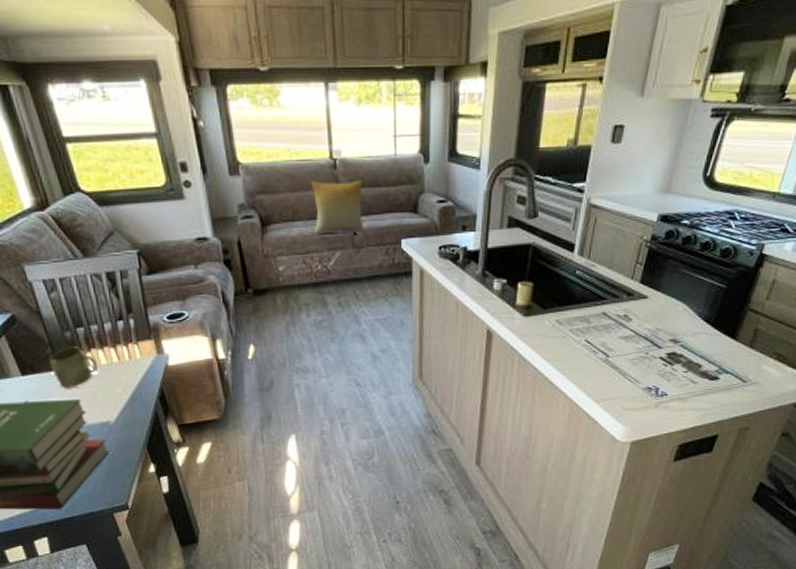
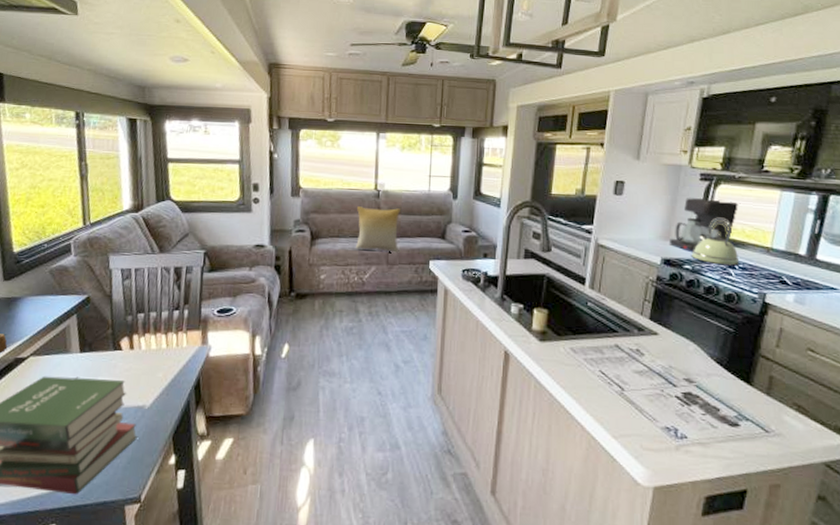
mug: present [49,346,98,389] -> none [106,330,148,370]
coffee maker: none [668,139,753,205] -> present [669,198,741,252]
kettle: none [690,161,742,217] -> present [690,217,739,266]

